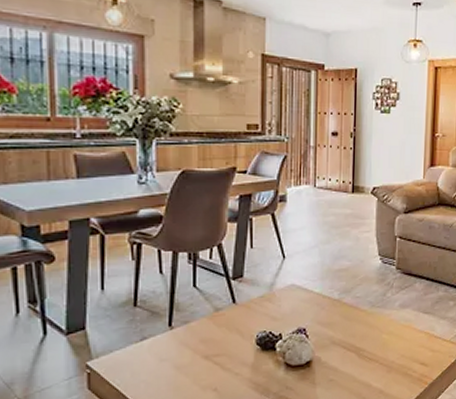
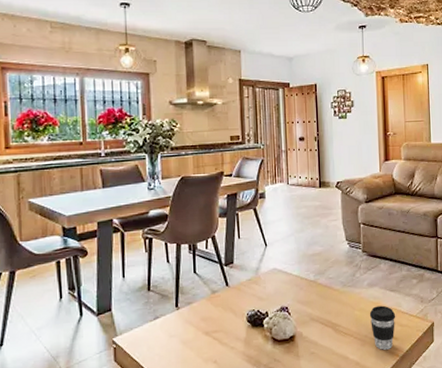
coffee cup: none [398,329,428,377] -> present [369,305,396,350]

